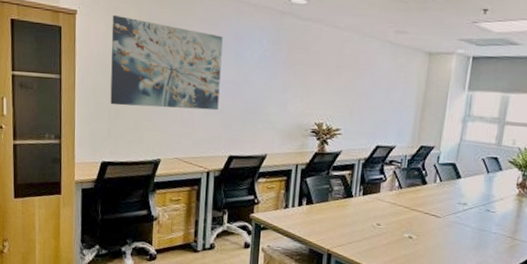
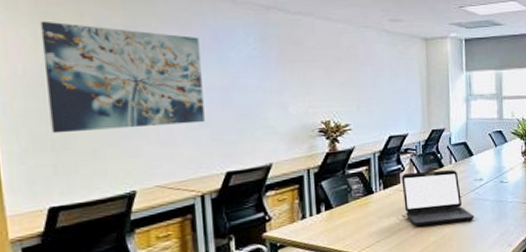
laptop: none [380,184,451,243] -> present [401,170,474,227]

